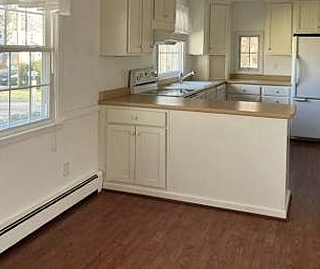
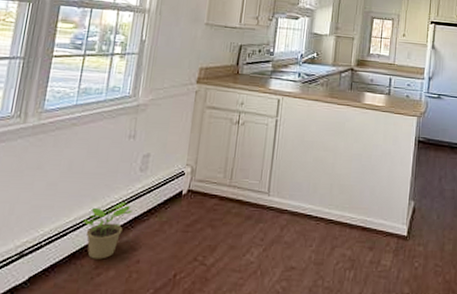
potted plant: none [27,200,62,243] -> present [83,202,133,260]

